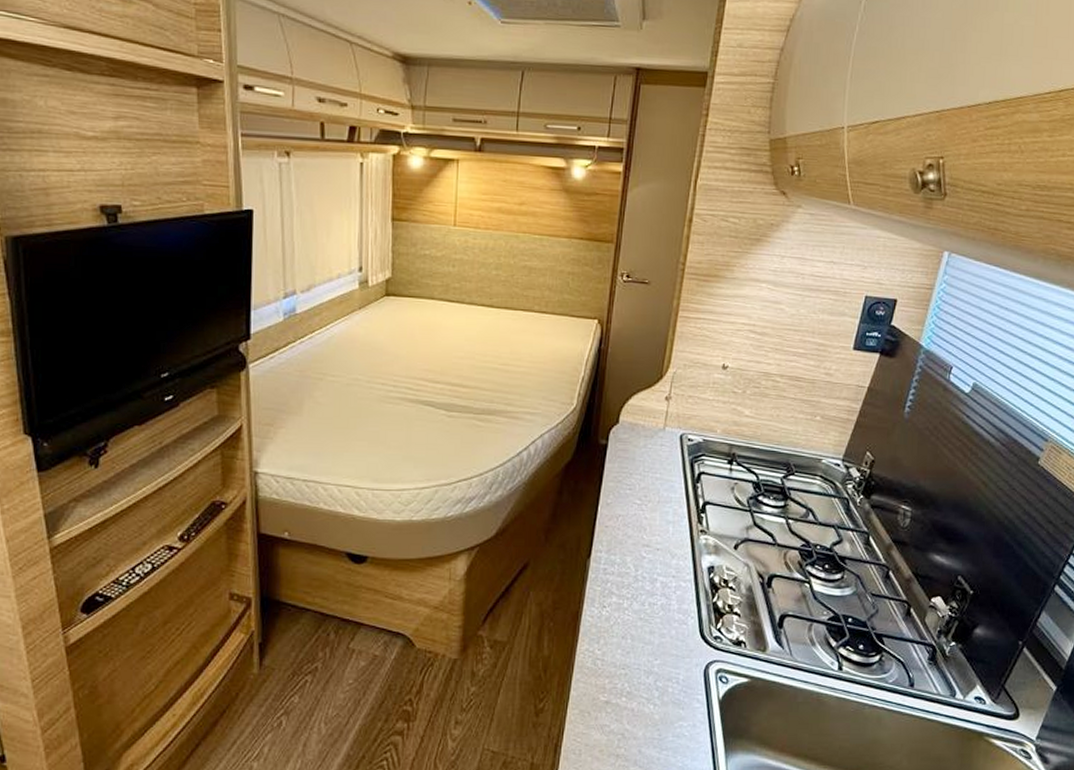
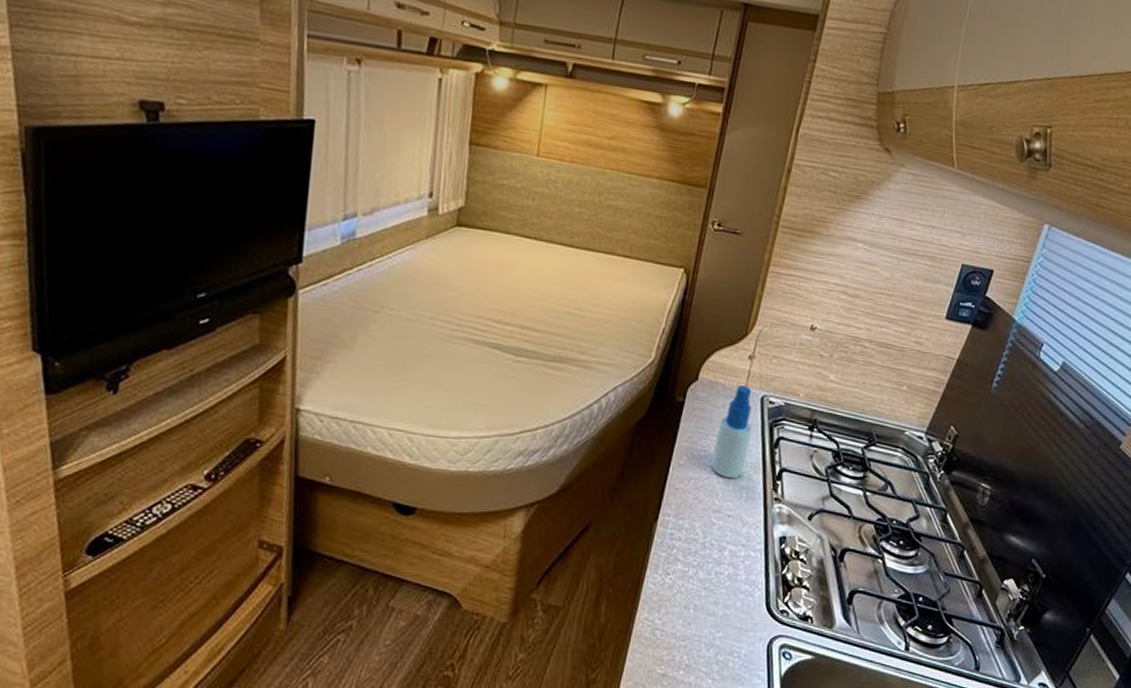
spray bottle: none [636,425,674,514] -> present [710,385,752,479]

